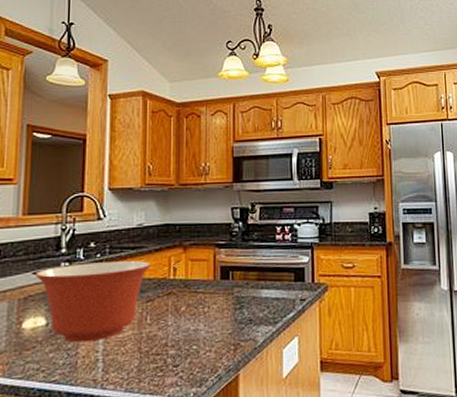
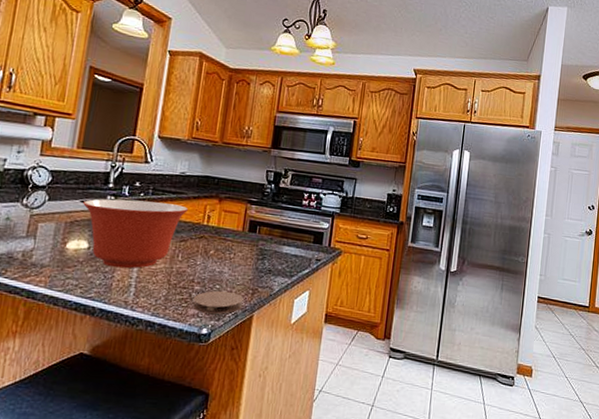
coaster: none [168,350,226,380] -> present [192,290,244,314]

